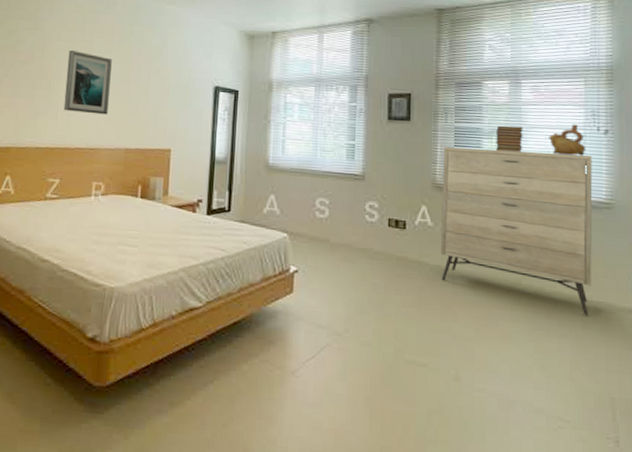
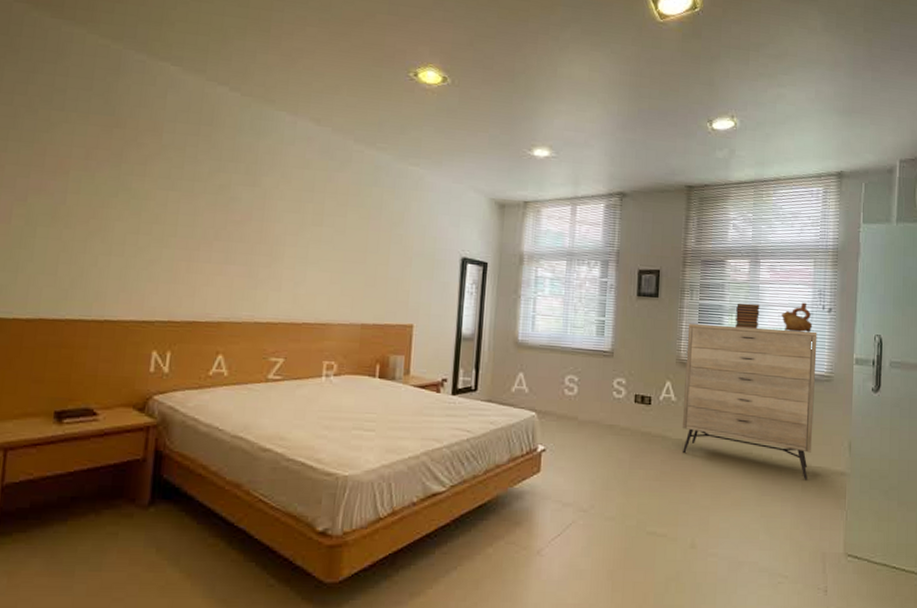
wall art: present [63,49,112,115] -> none [288,211,346,286]

